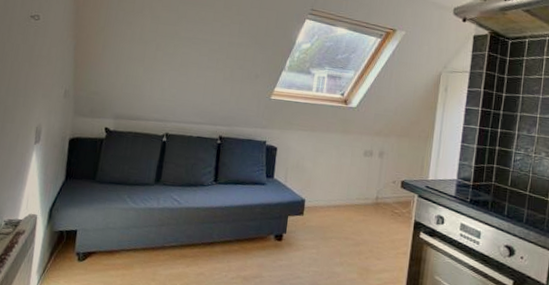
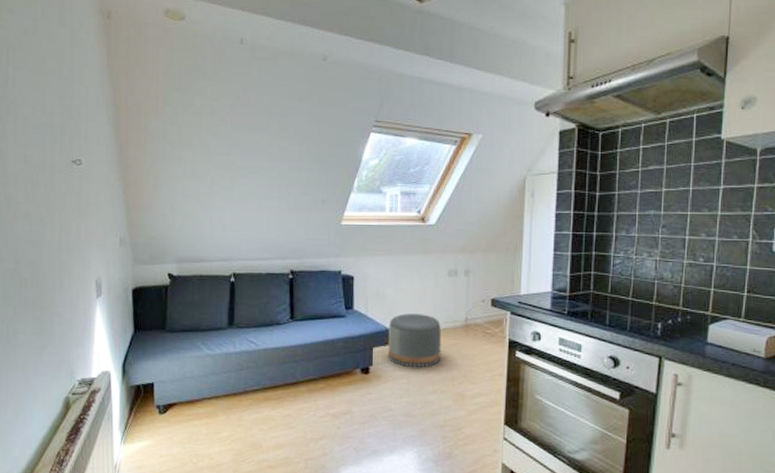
pouf: none [301,187,354,240] -> present [388,313,442,368]

